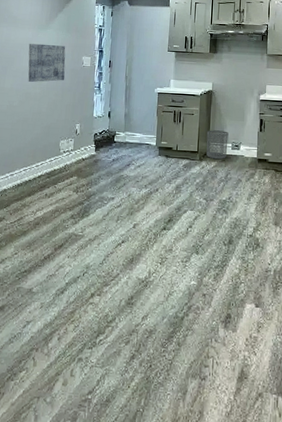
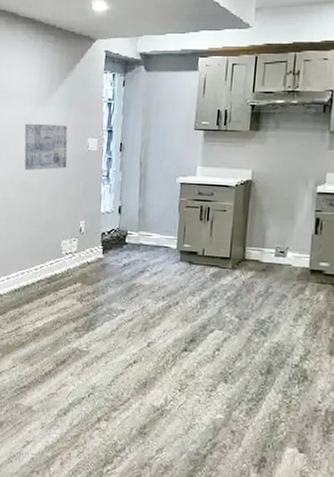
waste bin: present [206,130,229,160] -> none [241,231,272,269]

